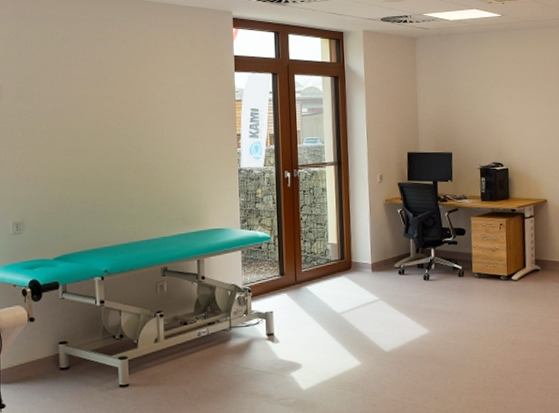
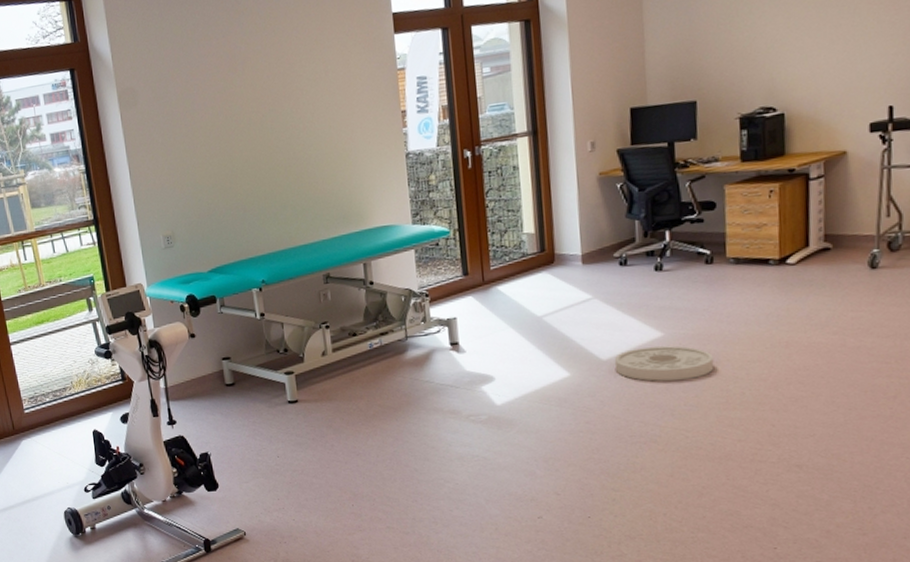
weight plate: none [394,341,465,371] -> present [614,346,714,382]

